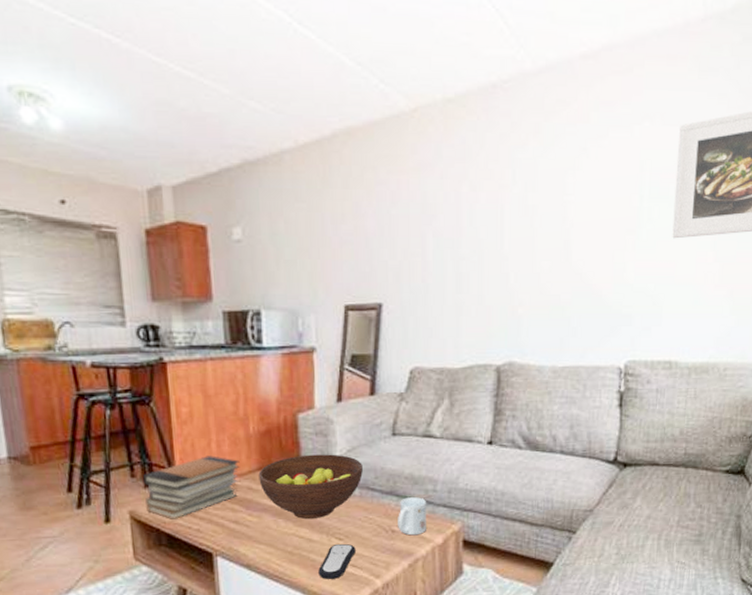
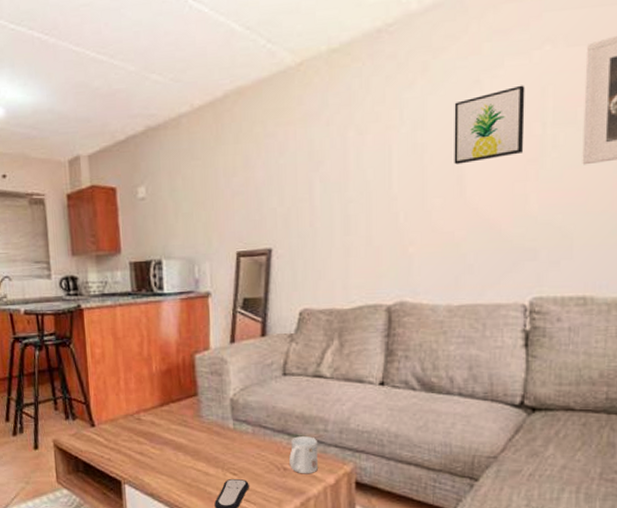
book stack: present [143,456,240,519] -> none [64,392,145,449]
fruit bowl: present [258,454,363,520] -> none [160,392,255,454]
wall art: none [561,157,627,229] -> present [454,85,525,165]

